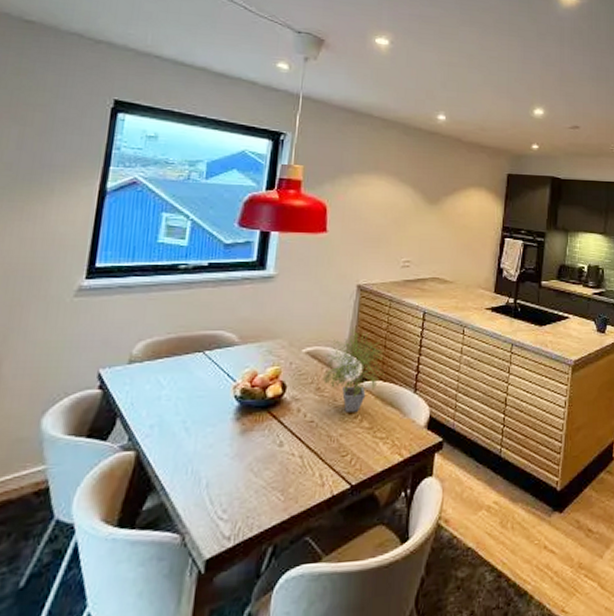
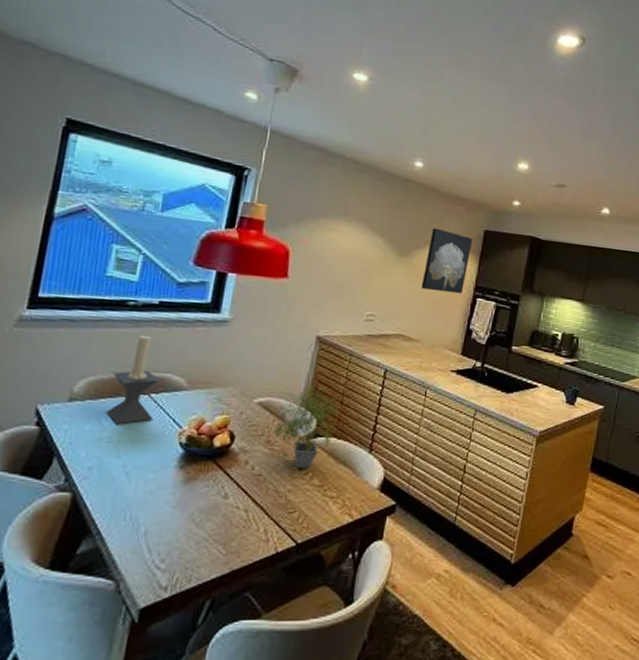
candle holder: none [163,296,213,383] -> present [105,335,160,425]
wall art: none [452,175,497,235] -> present [421,227,473,294]

